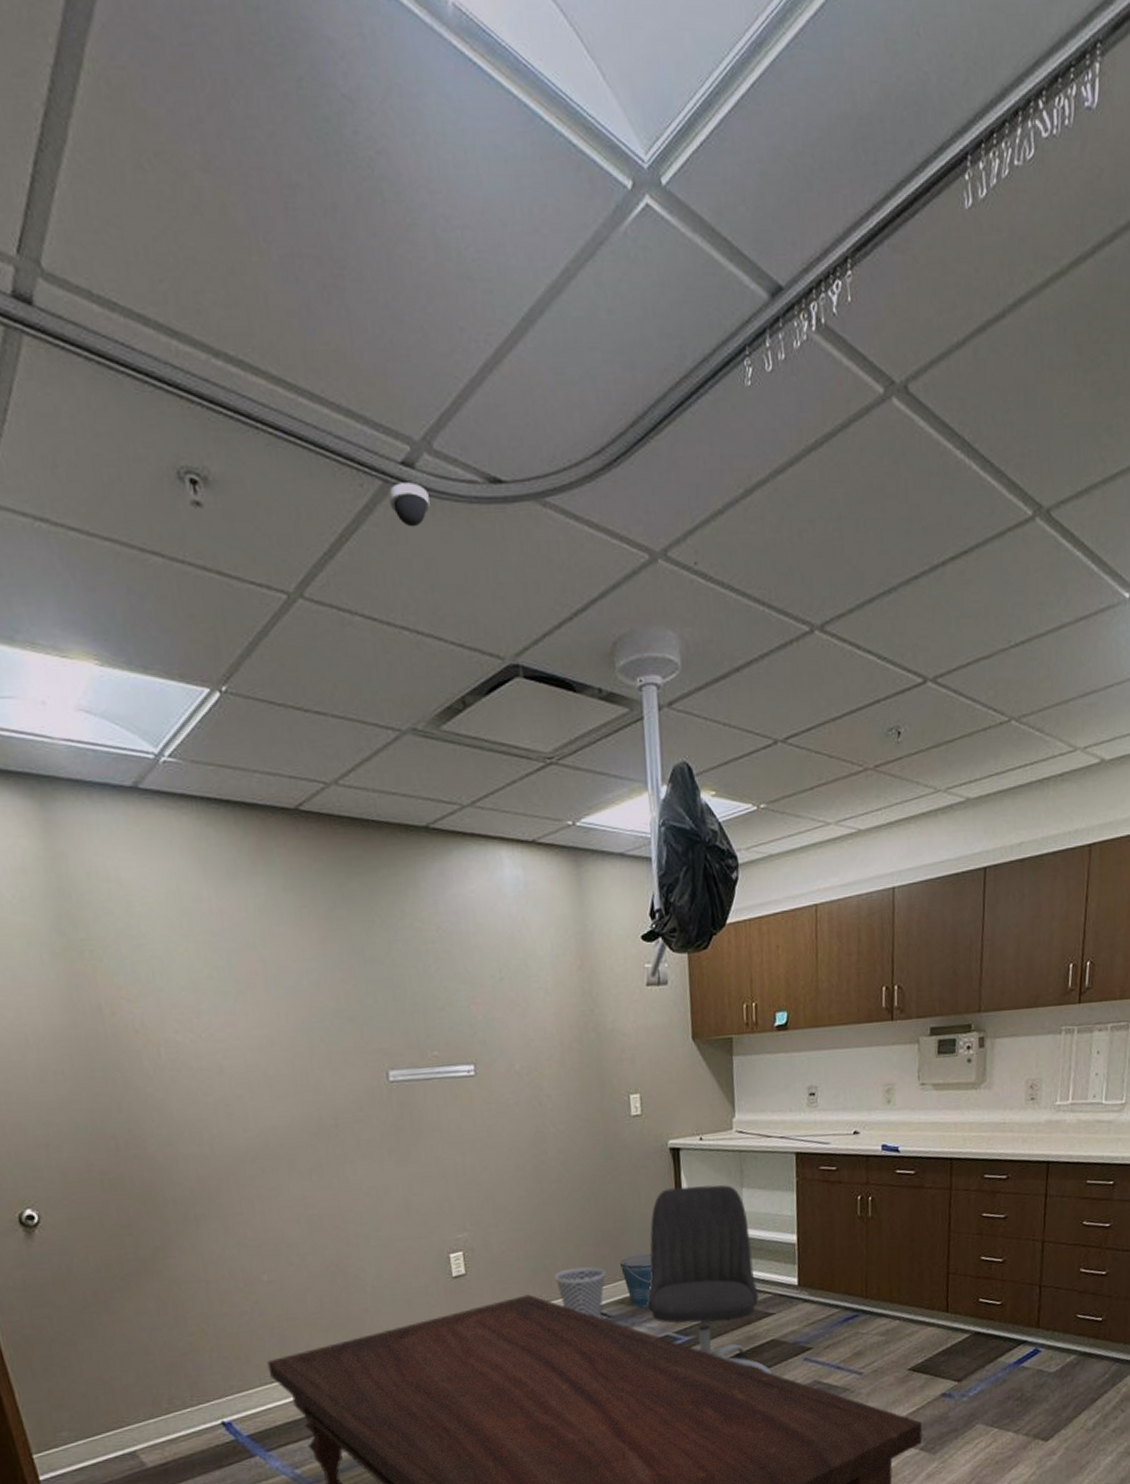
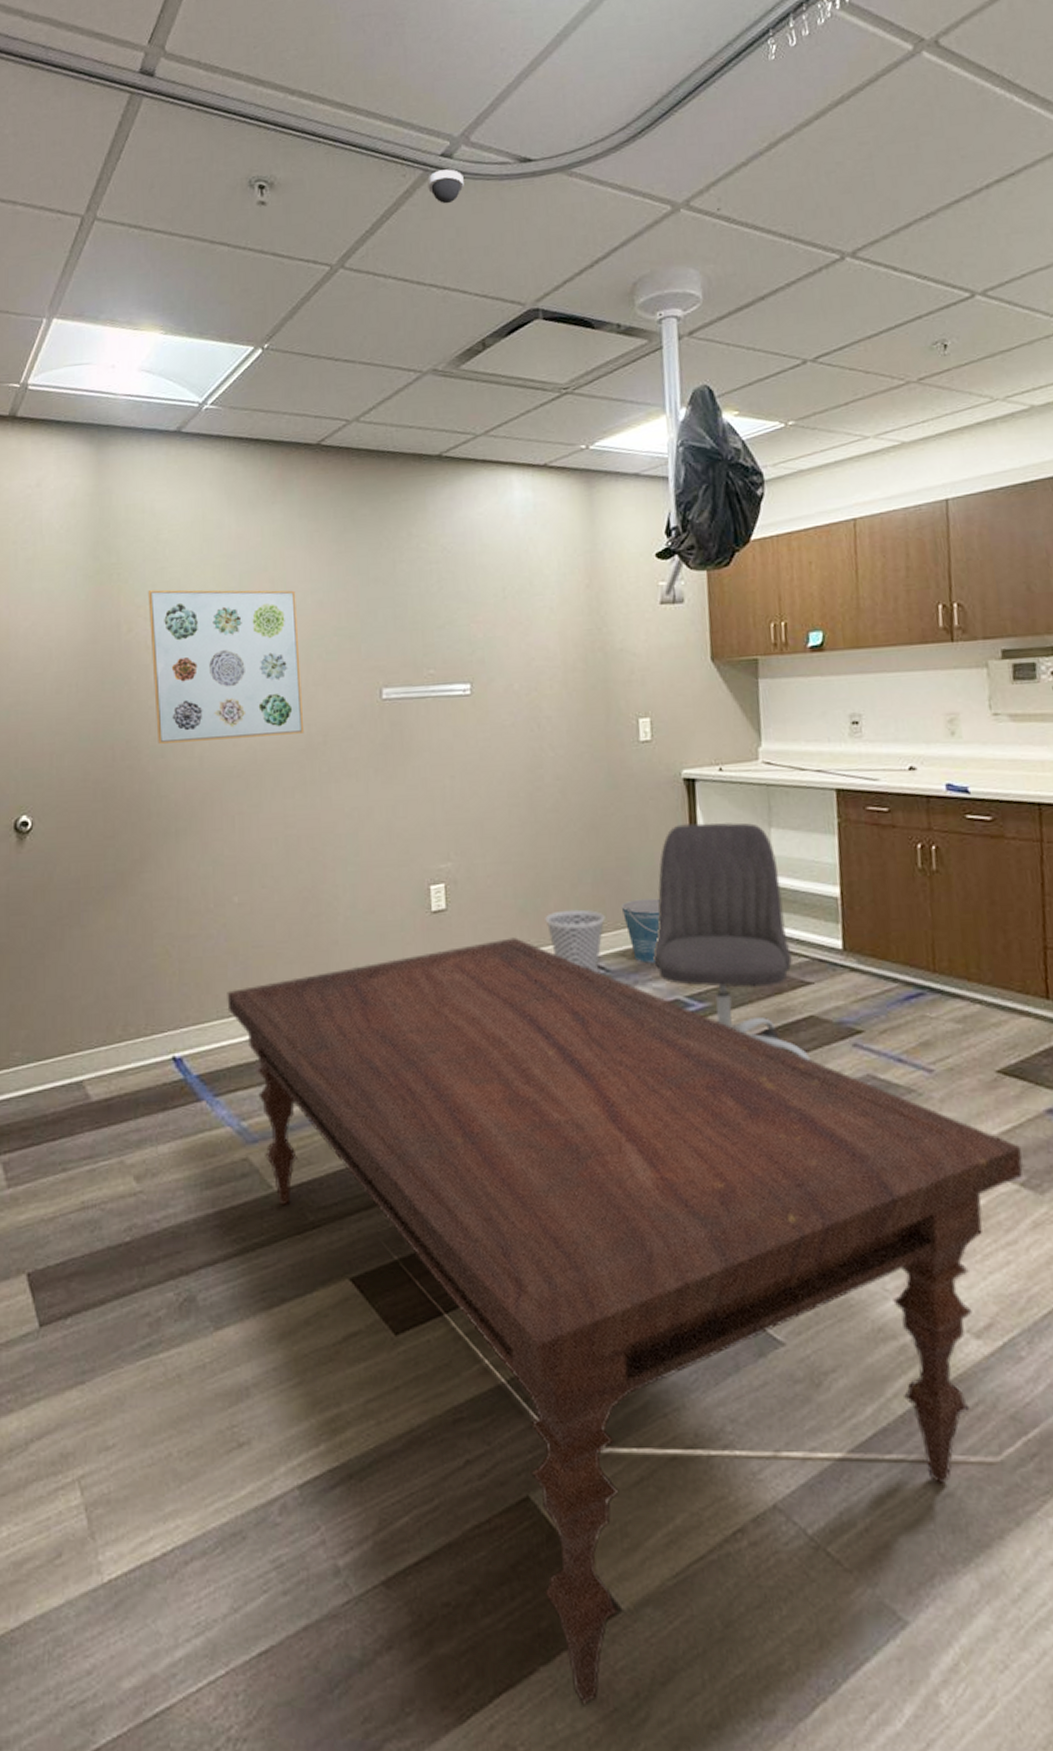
wall art: none [127,969,315,1132] -> present [147,589,305,744]

